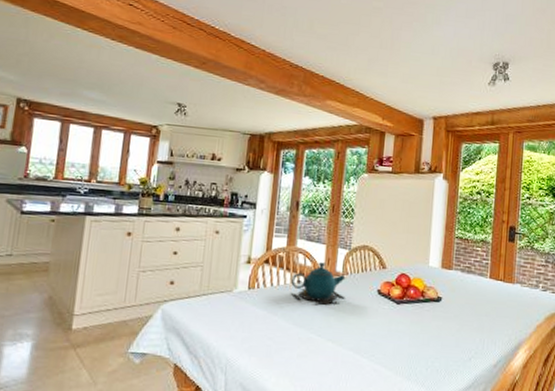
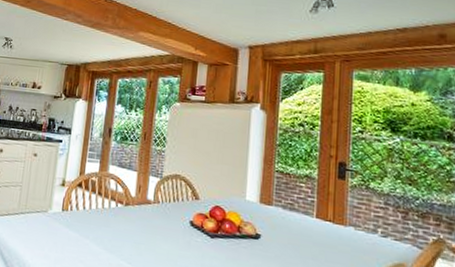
teapot: present [290,262,346,304] -> none [101,189,157,232]

